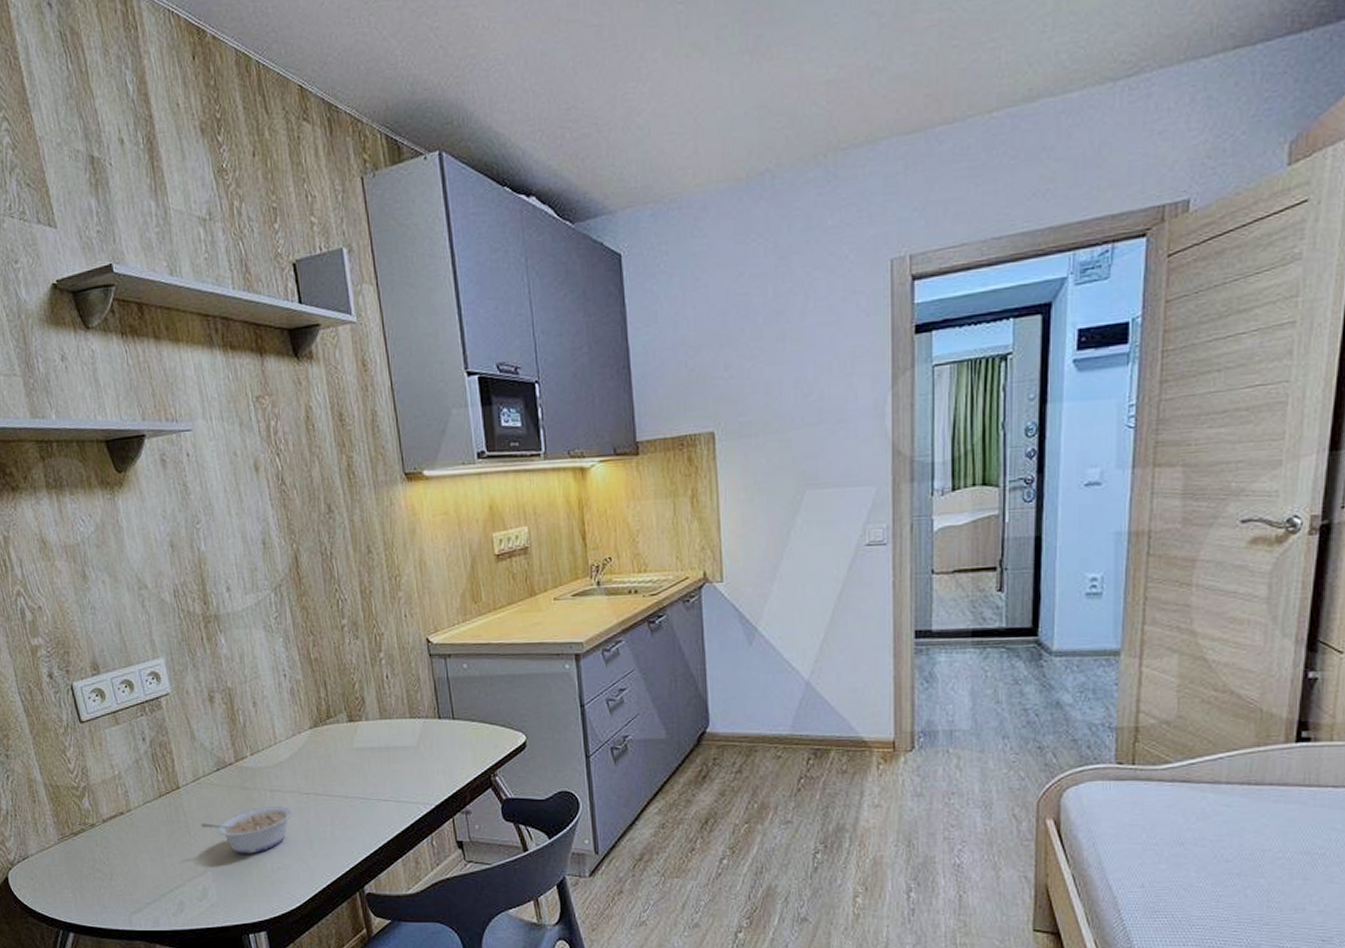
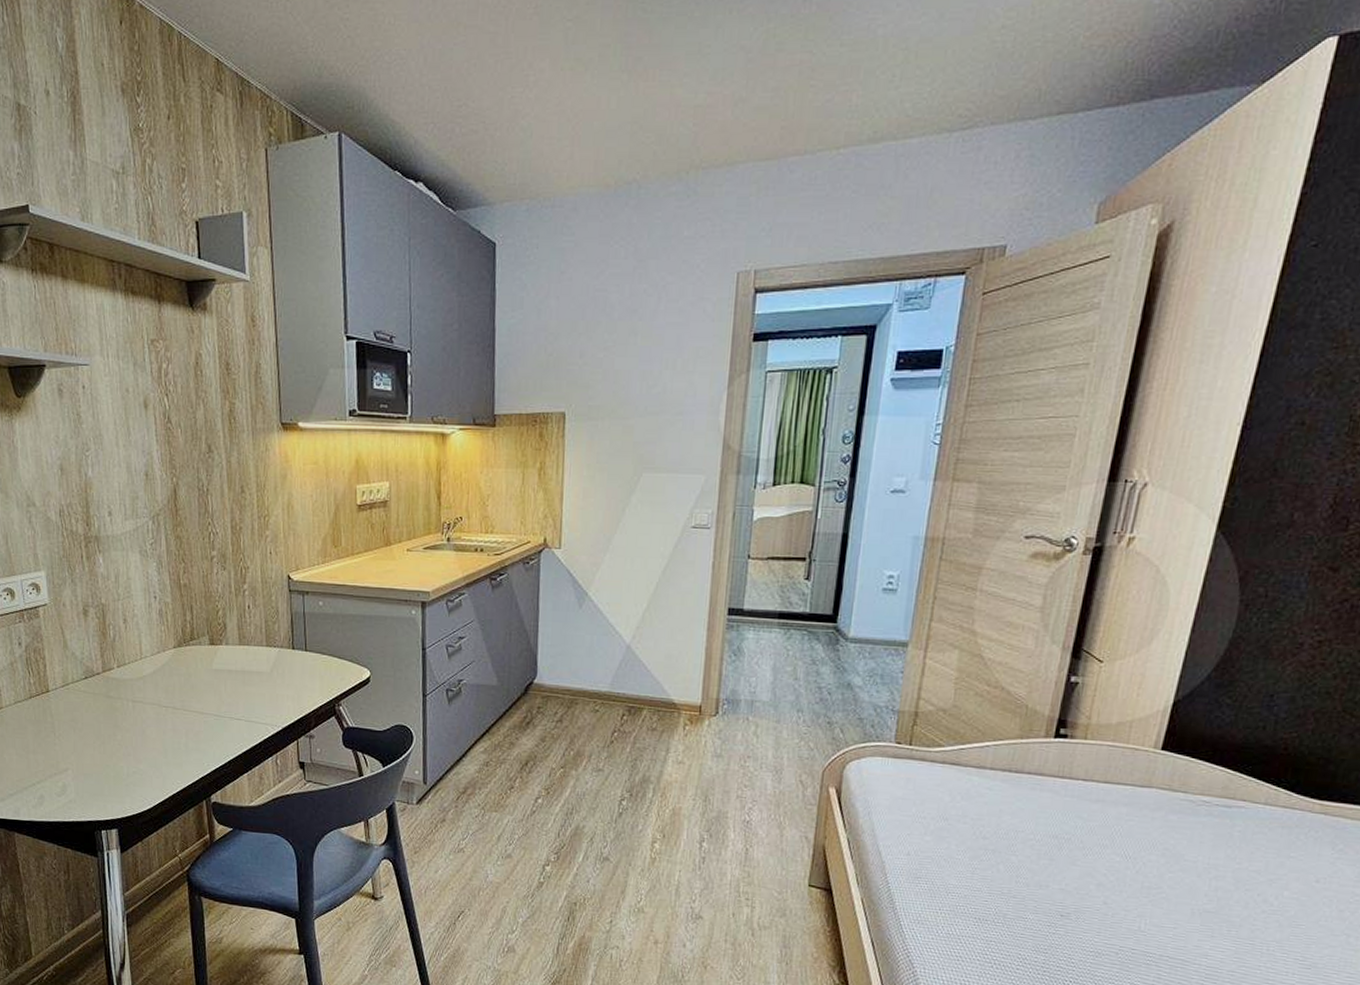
legume: present [200,805,293,854] -> none [65,715,152,758]

